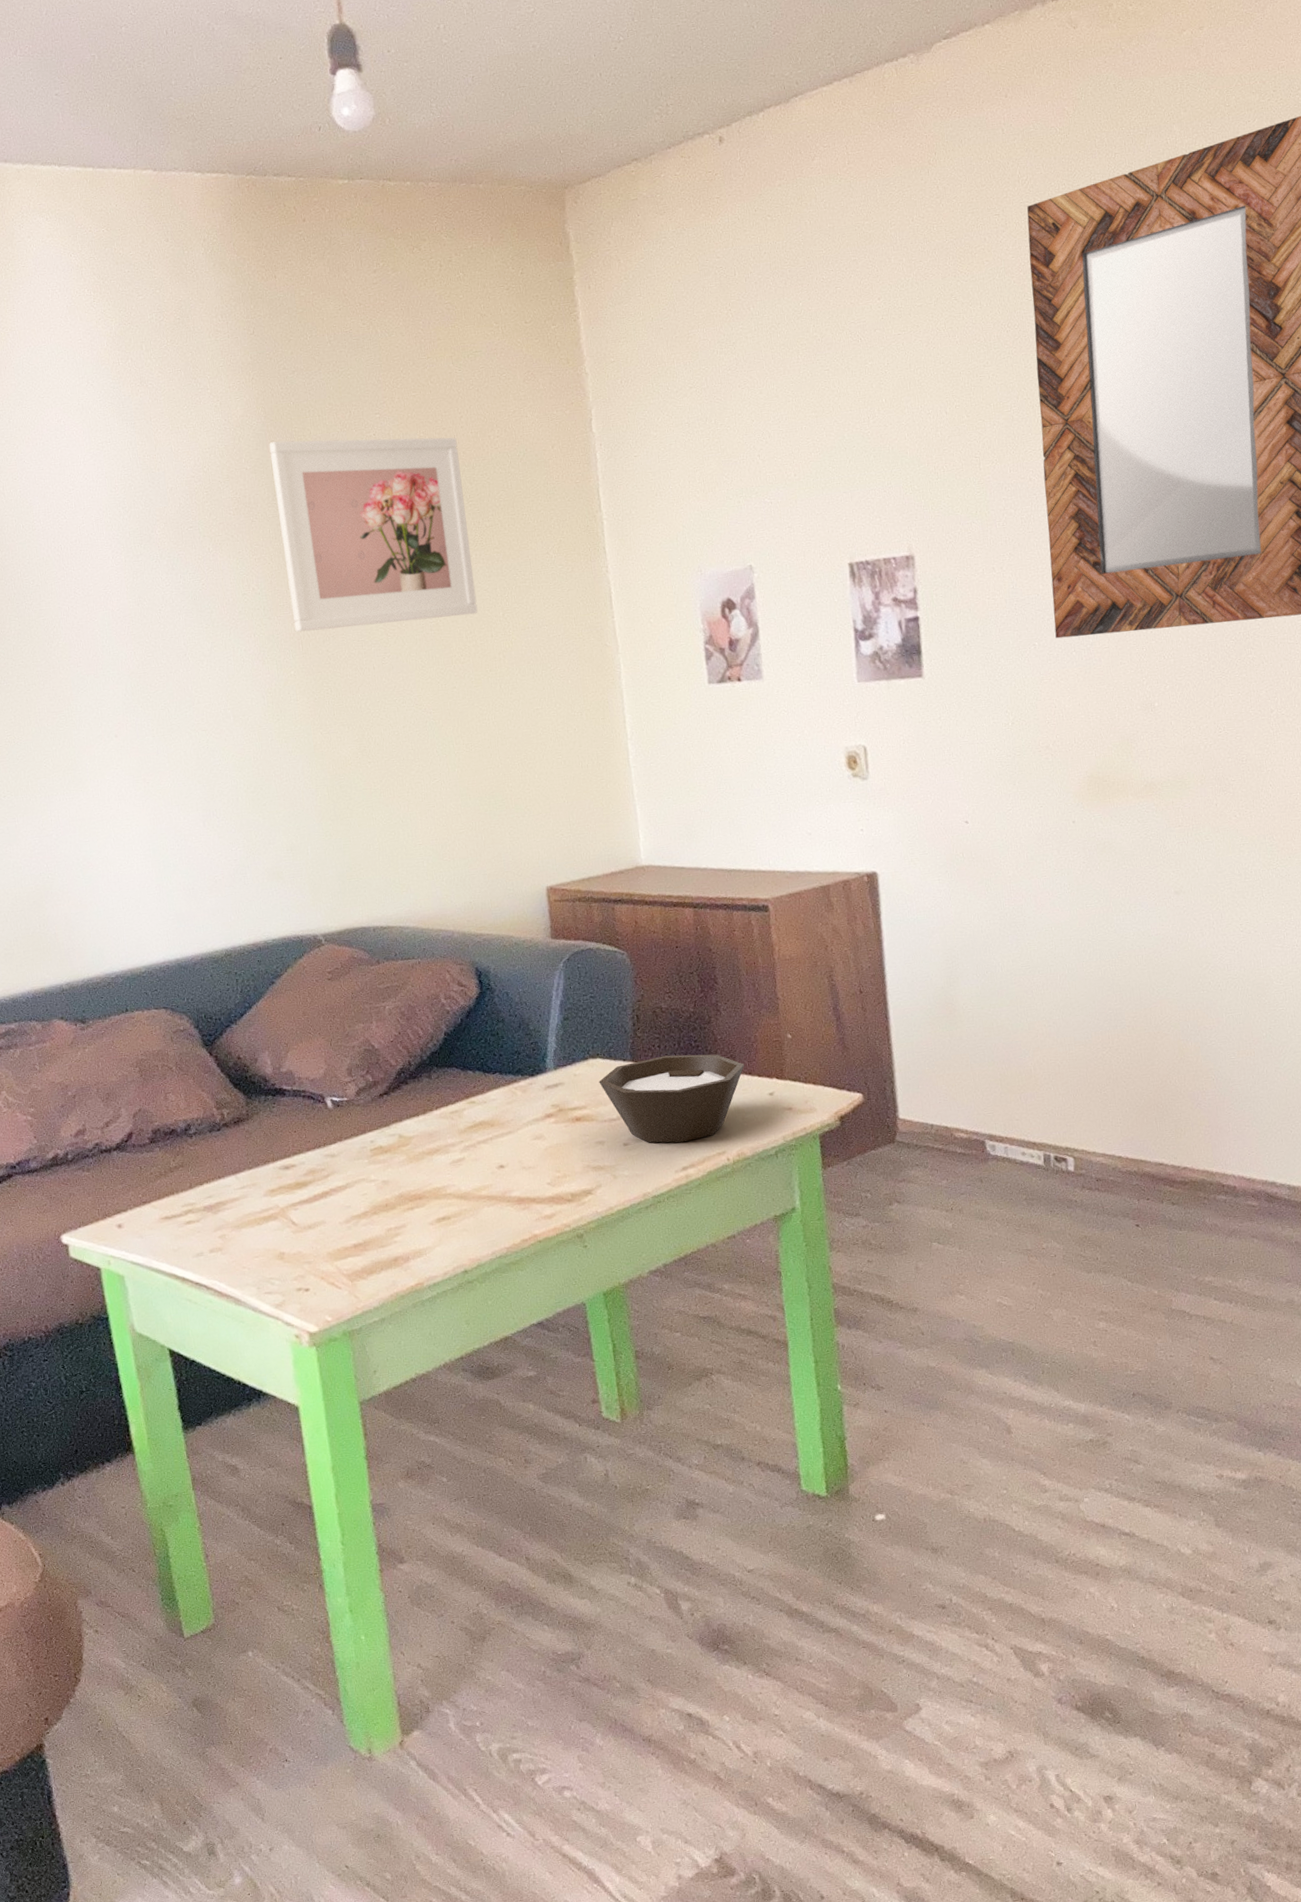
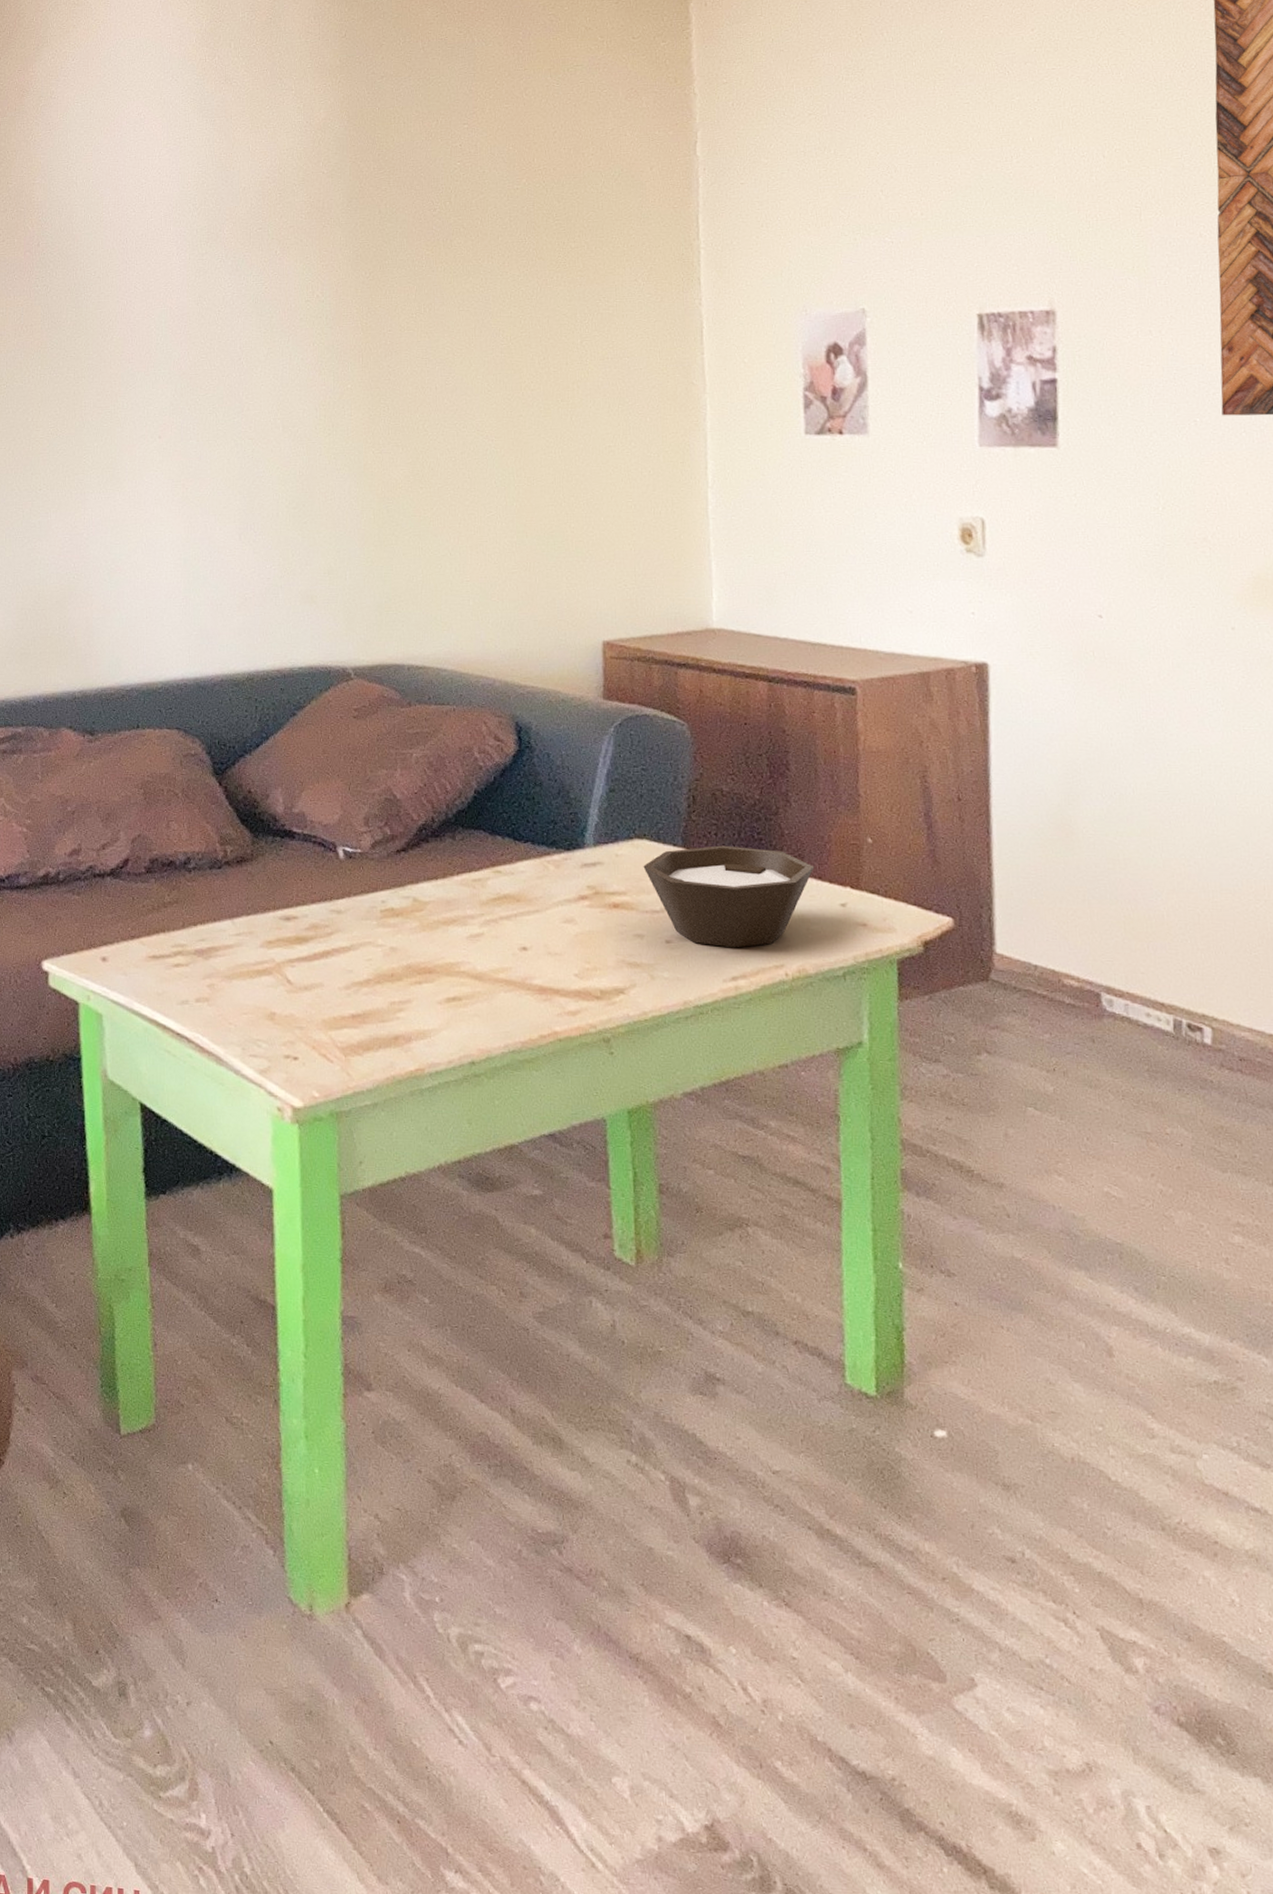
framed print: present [269,437,478,633] -> none [349,146,554,345]

